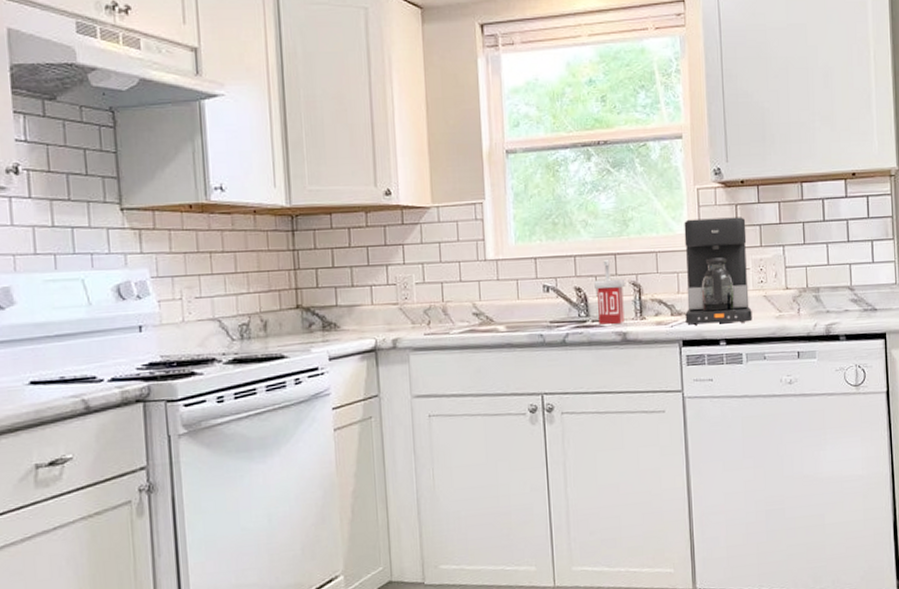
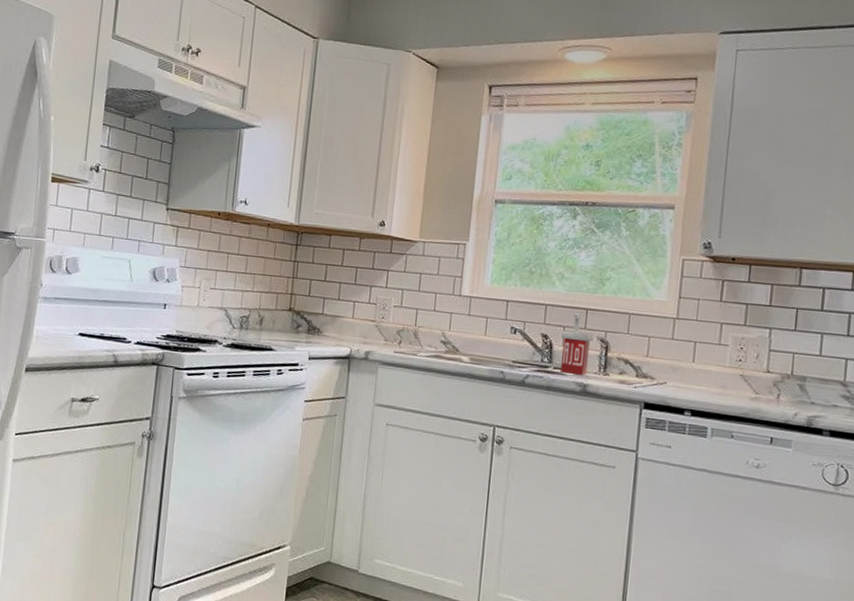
coffee maker: present [684,217,752,325] -> none [650,287,732,398]

